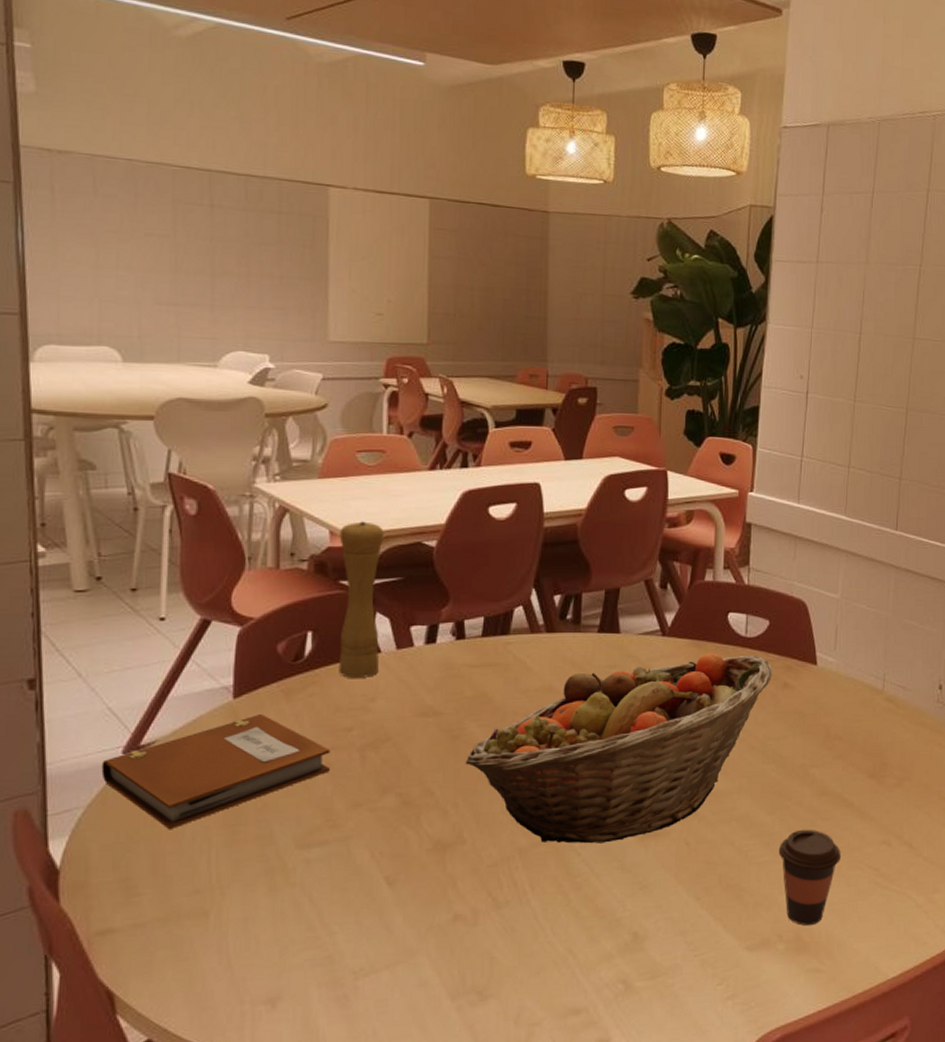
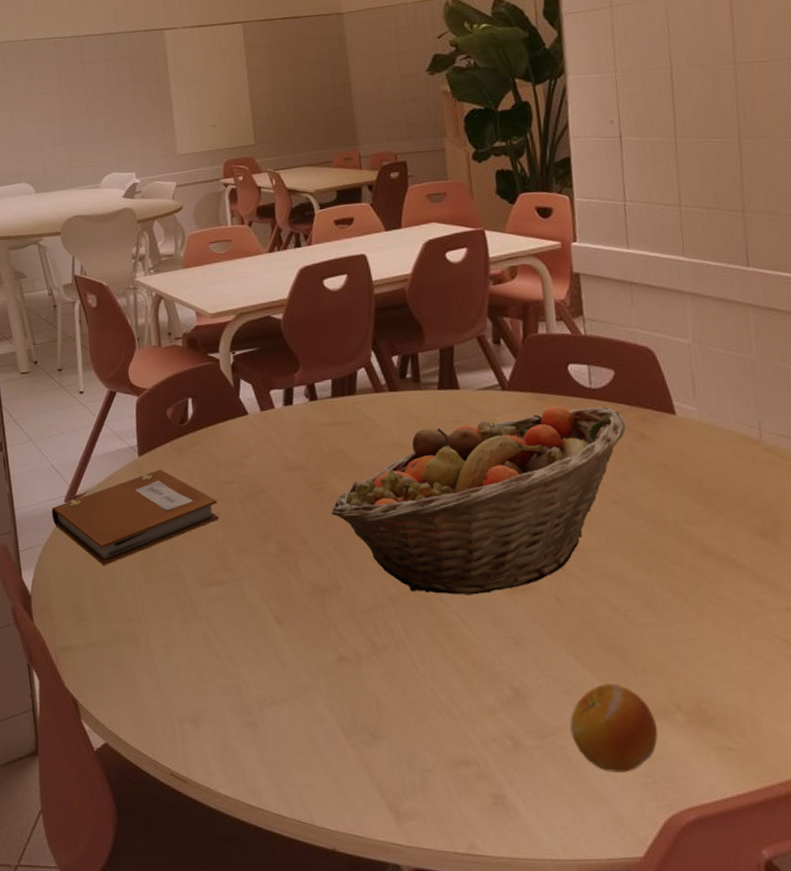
pepper mill: present [338,521,384,679] -> none [203,301,248,438]
fruit: none [681,920,760,1004] -> present [570,684,658,773]
coffee cup: present [778,829,842,926] -> none [661,591,739,698]

